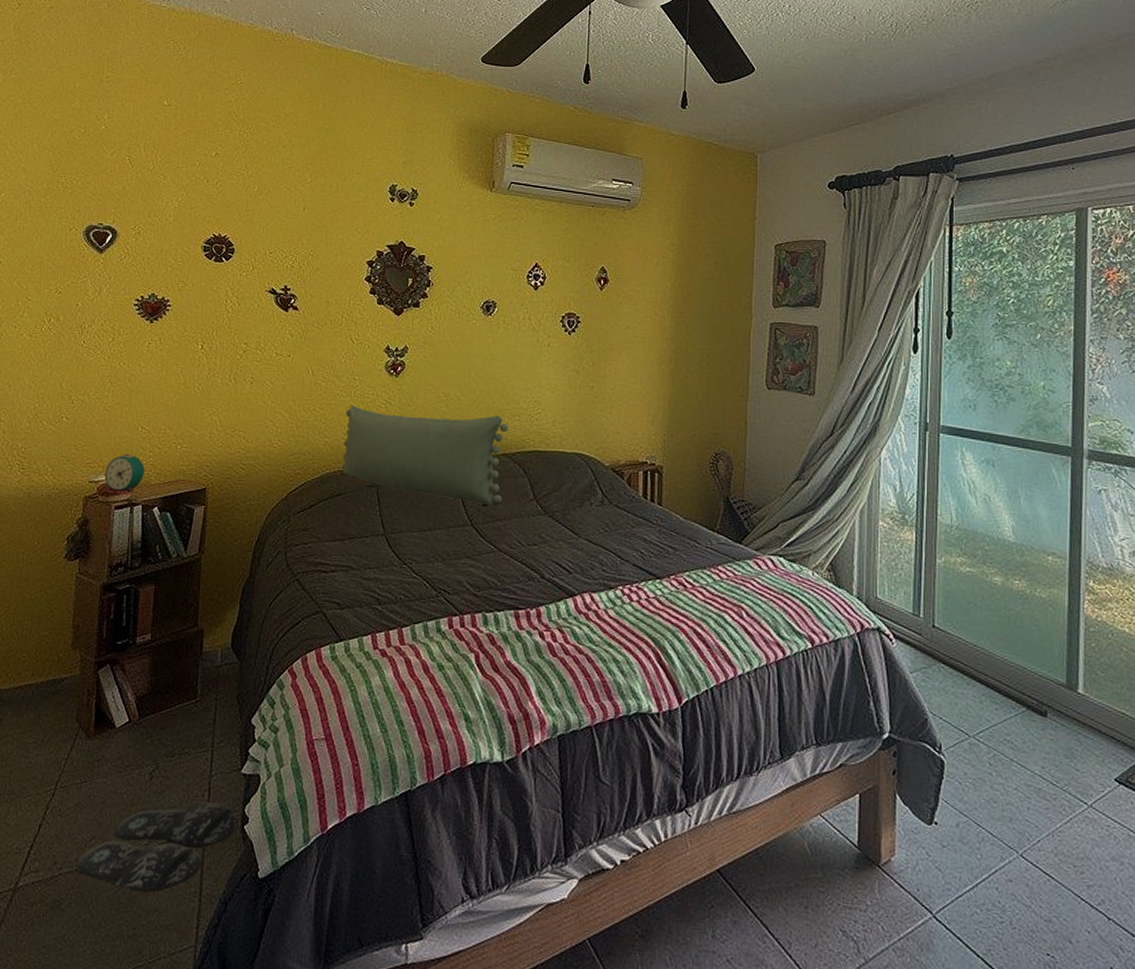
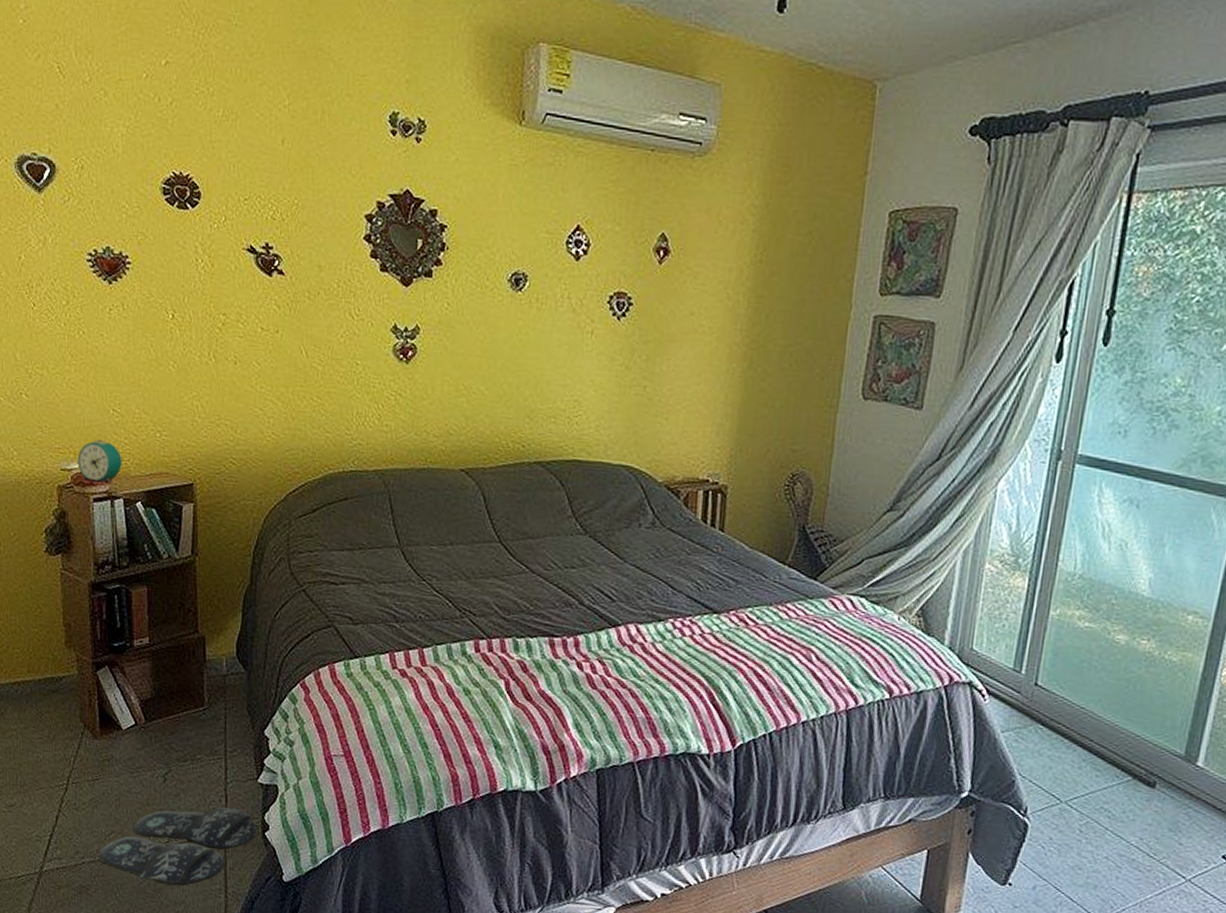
pillow: present [340,404,509,506] -> none [346,394,543,522]

